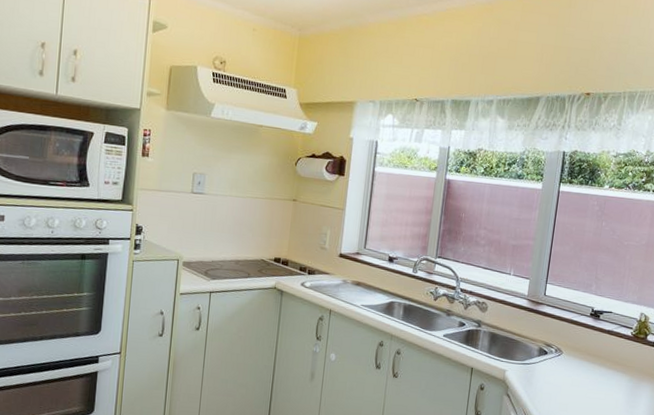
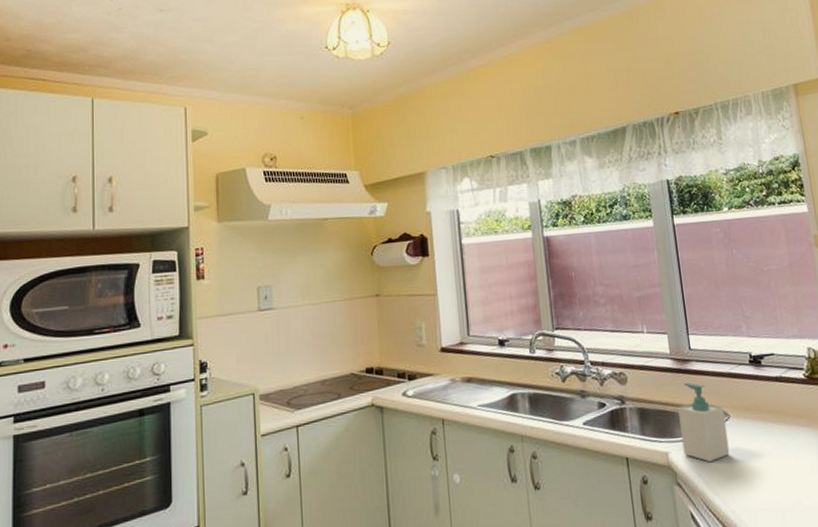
soap bottle: none [518,320,560,384] -> present [678,382,730,463]

